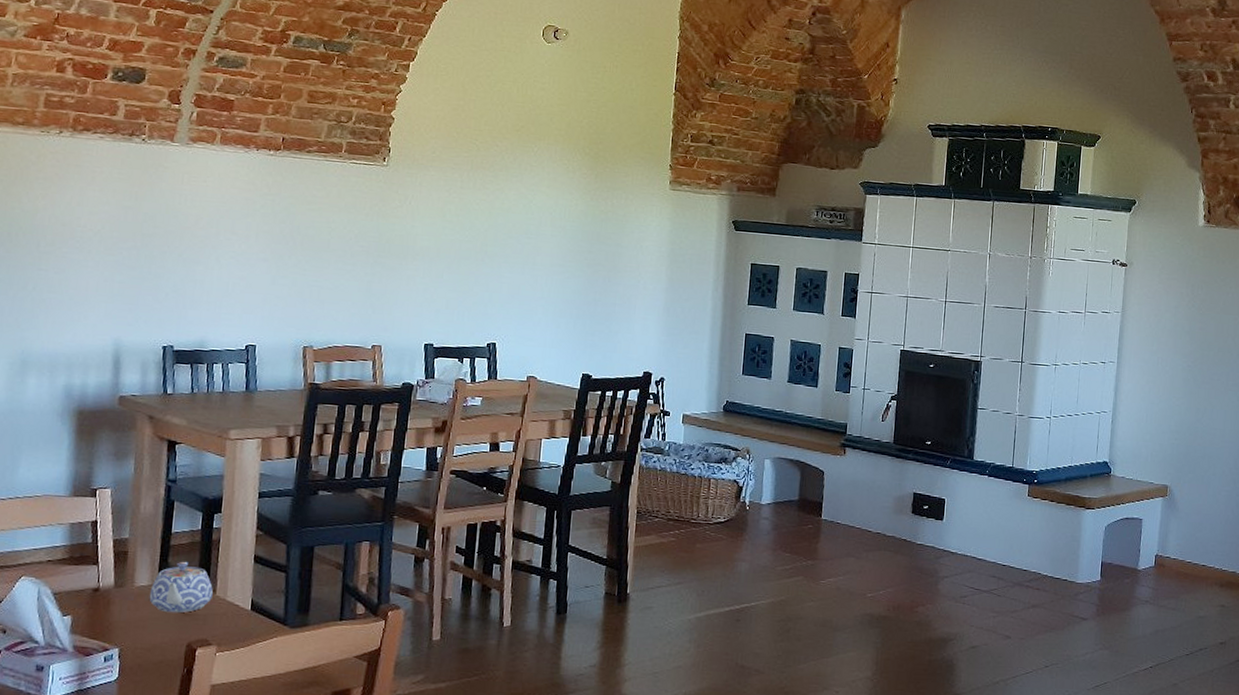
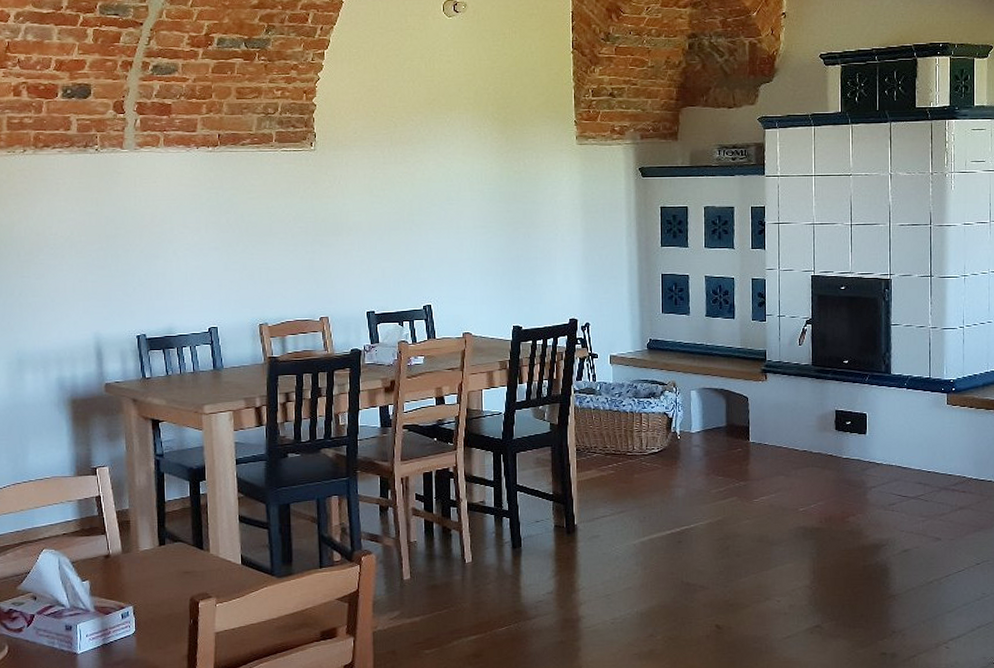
teapot: present [149,561,213,613] -> none [153,525,207,572]

